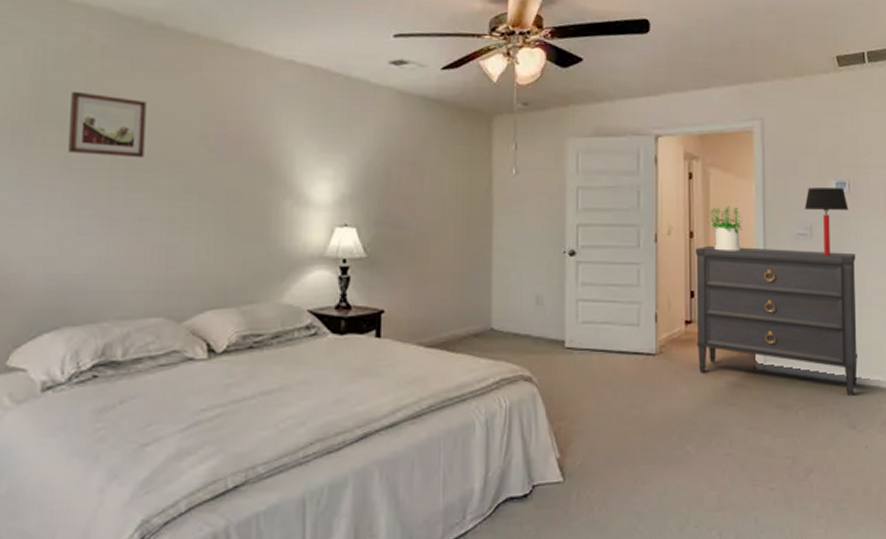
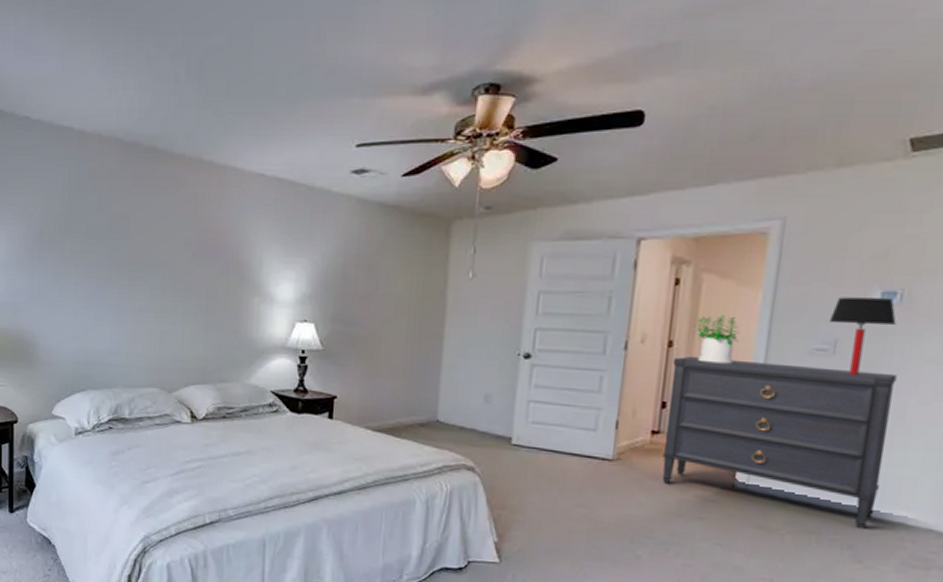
wall art: present [68,91,147,159] -> none [88,207,144,261]

